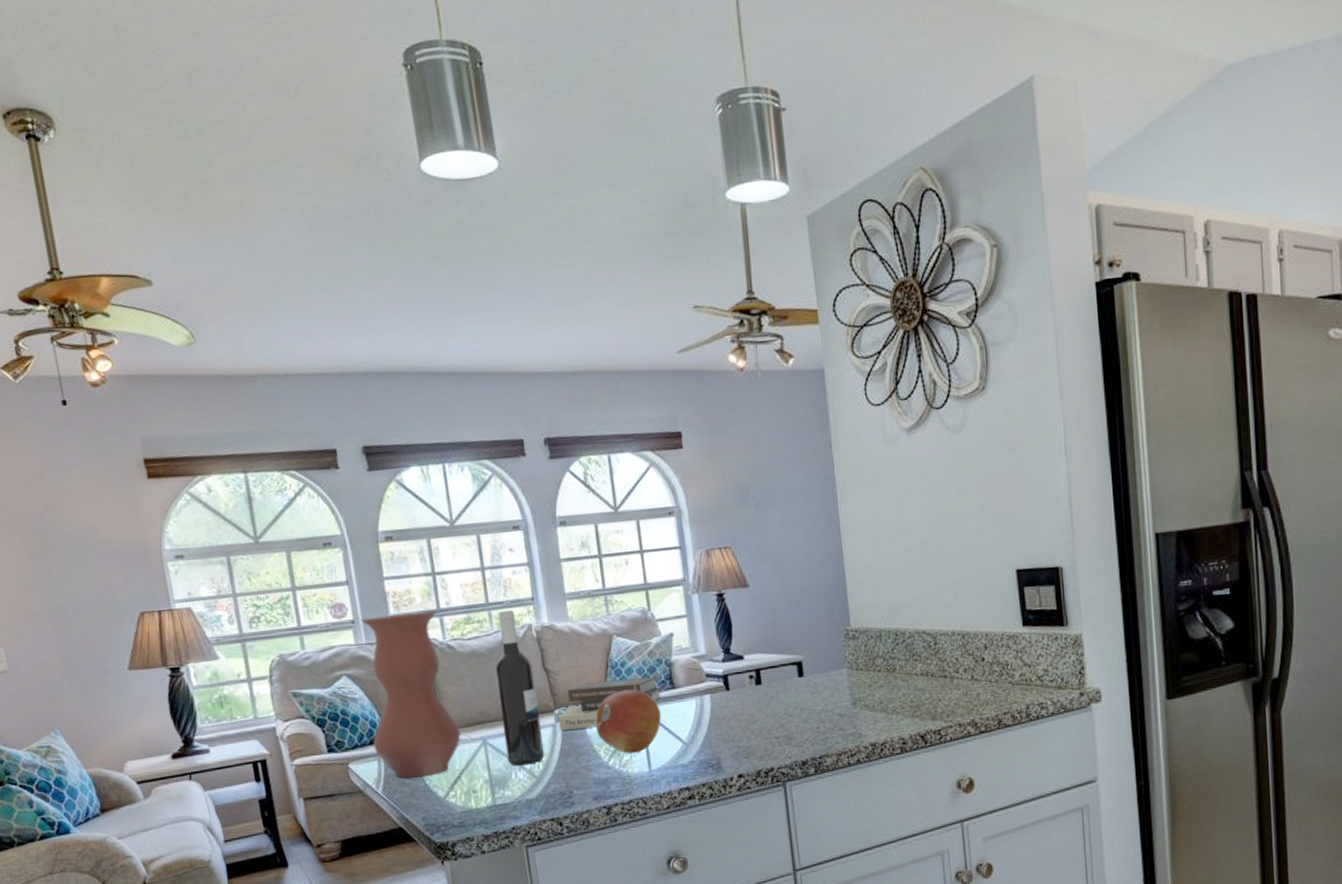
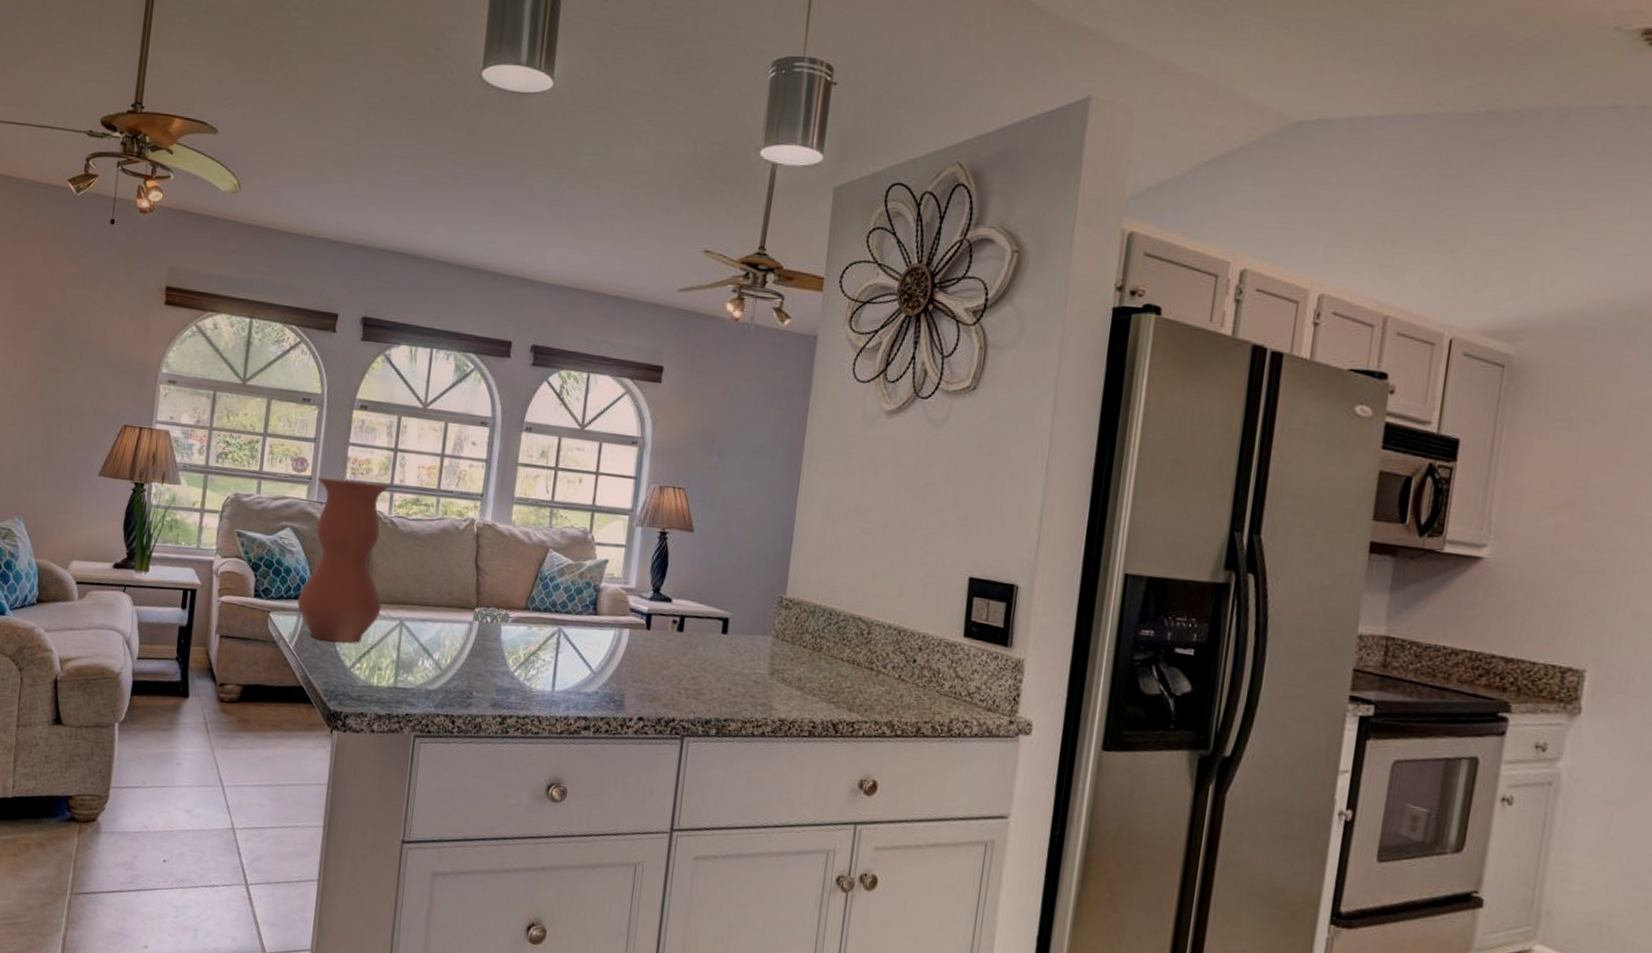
plant: none [170,628,217,758] -> present [129,448,174,574]
wine bottle: present [494,610,545,766] -> none [418,500,466,656]
books: present [558,676,662,732] -> none [476,588,583,635]
fruit: present [595,689,661,754] -> none [510,604,577,670]

